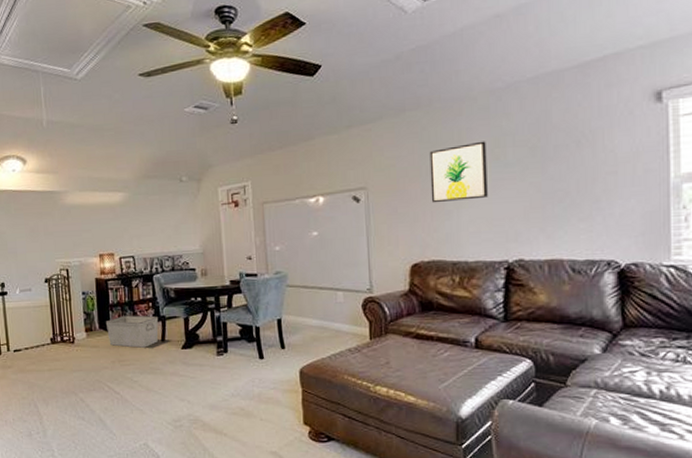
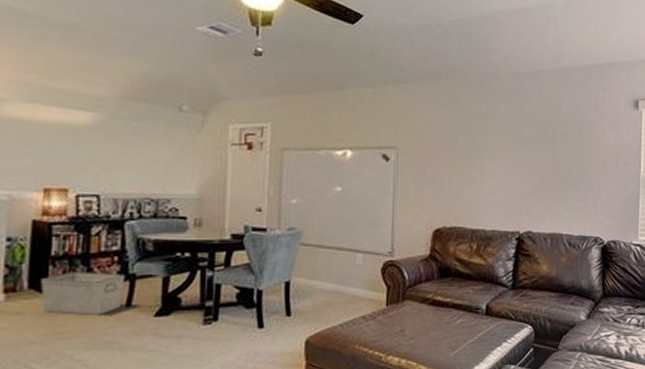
wall art: present [429,141,488,203] -> none [457,118,509,172]

